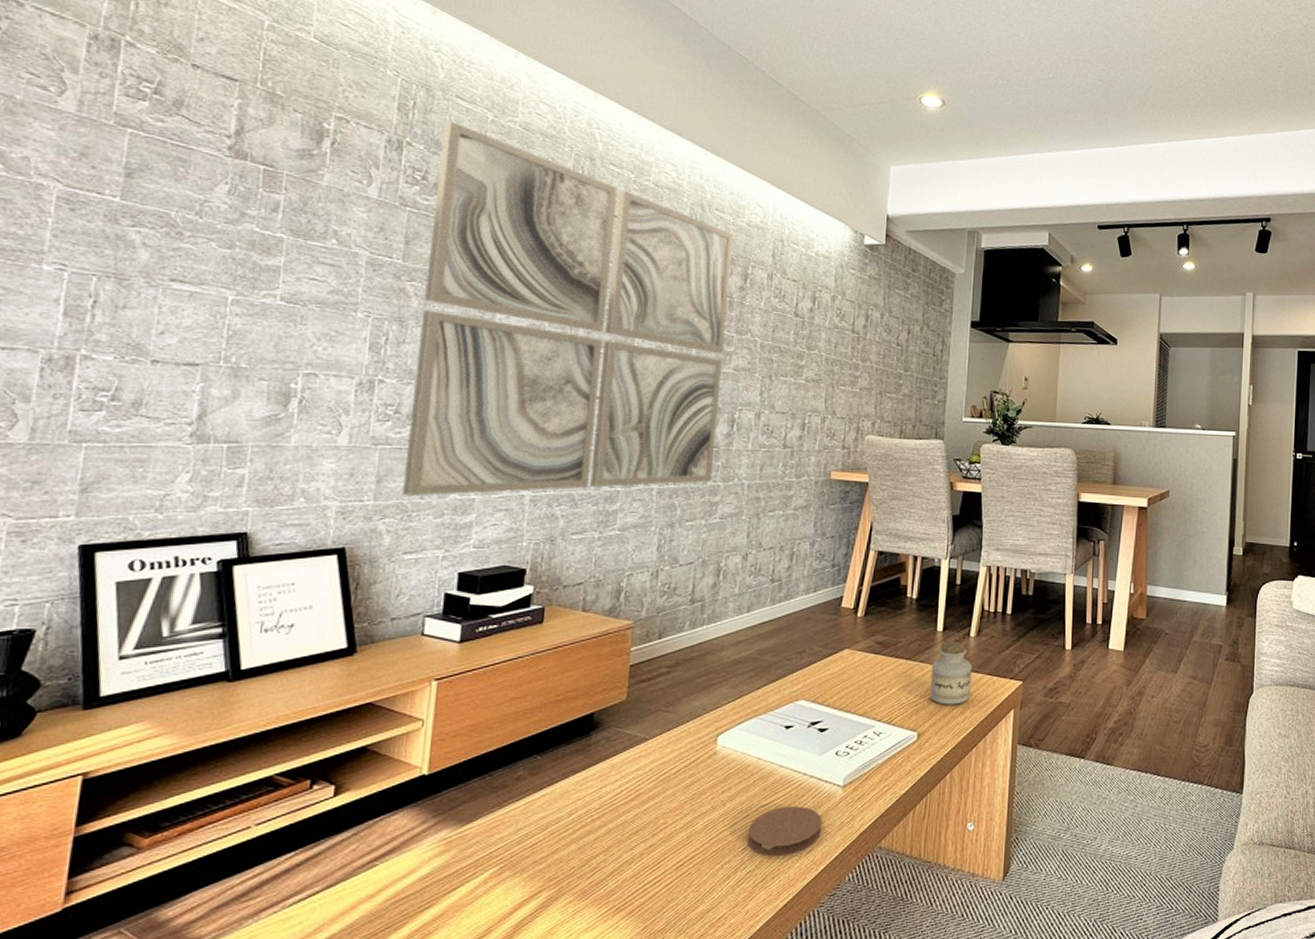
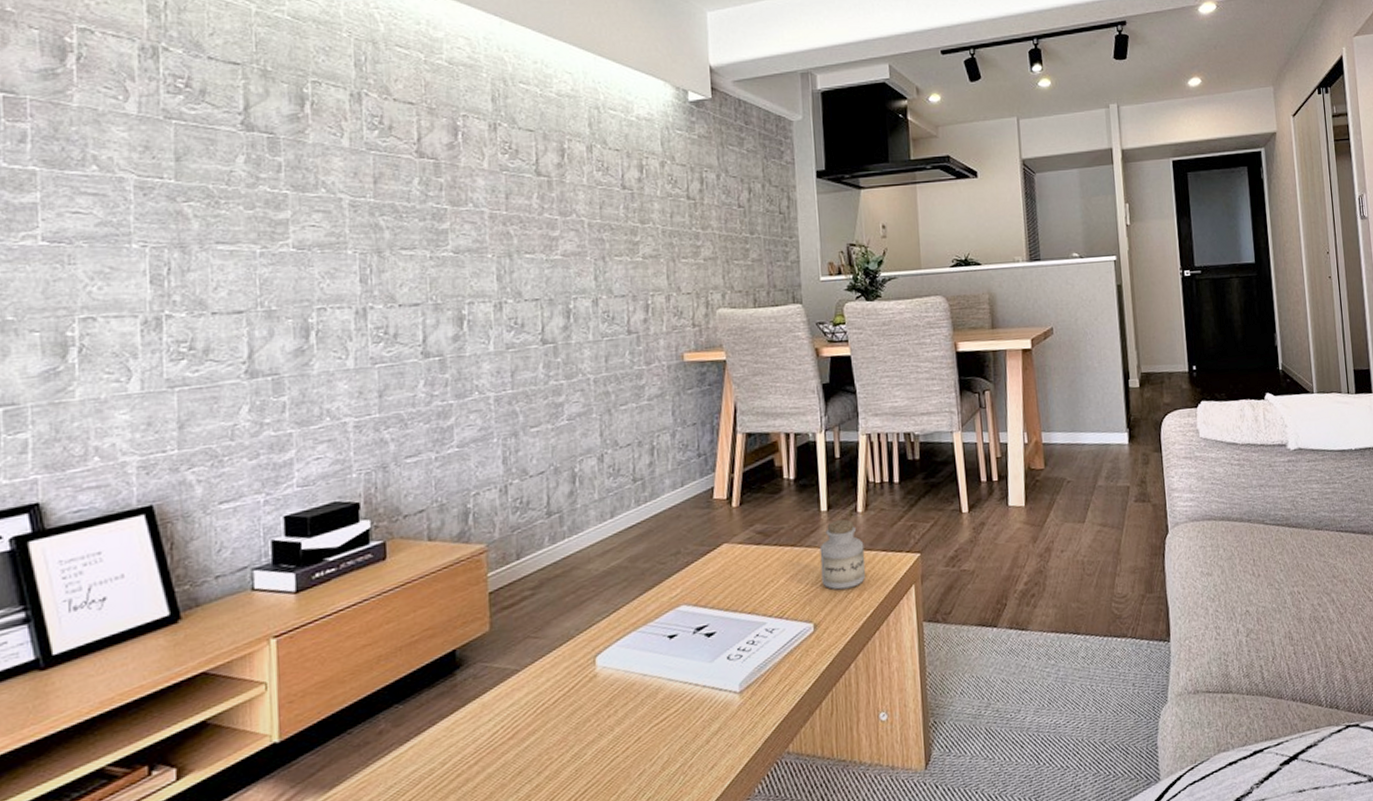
wall art: present [402,121,734,496] -> none [202,18,553,440]
coaster: present [747,806,822,856] -> none [642,719,722,779]

